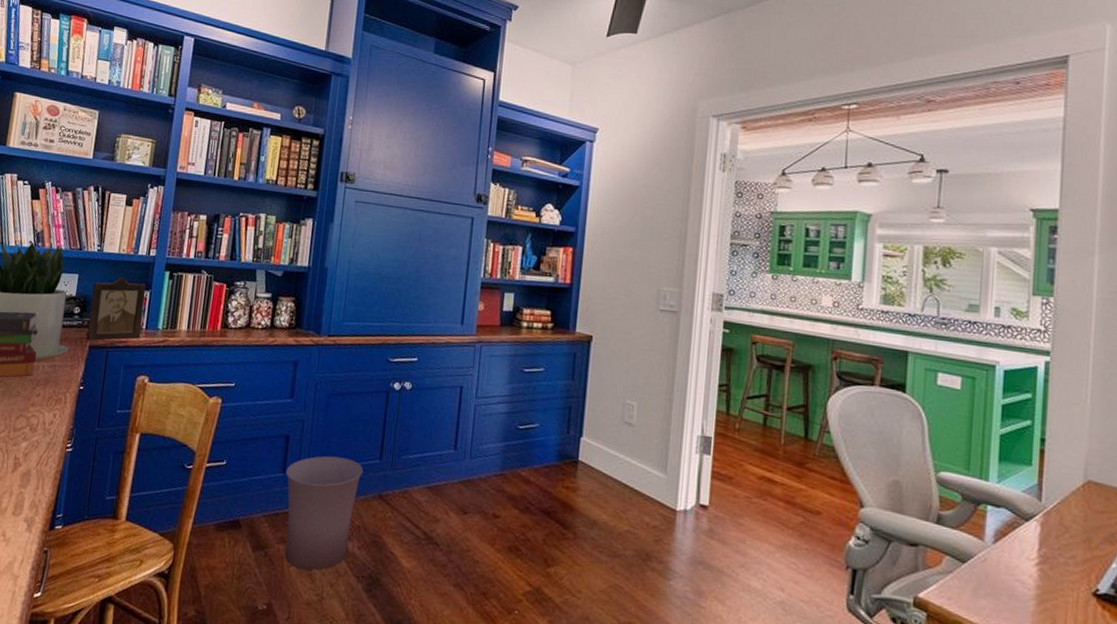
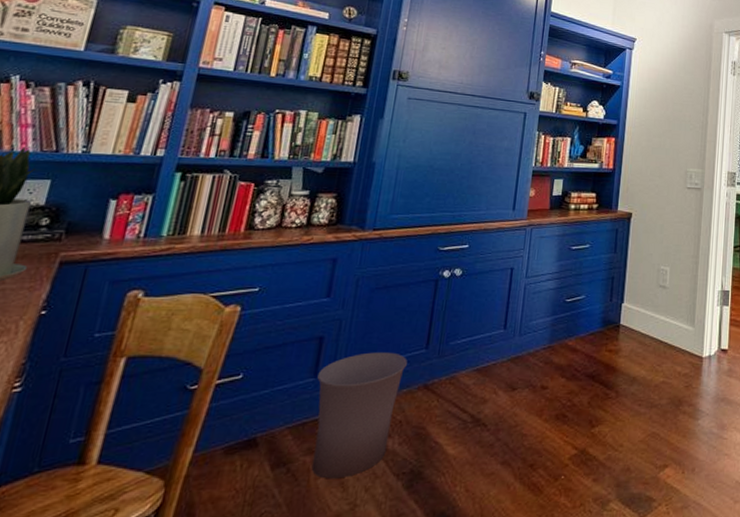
photo frame: present [86,276,146,342] -> none [55,180,148,256]

